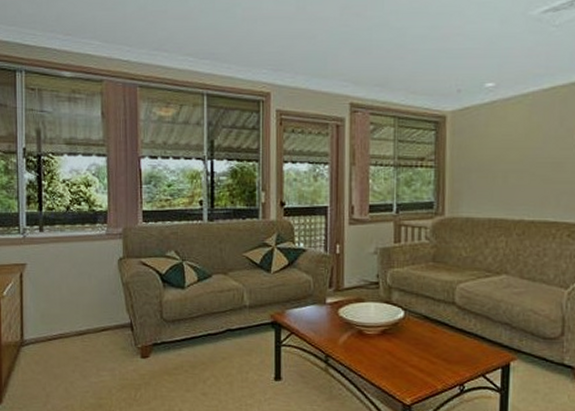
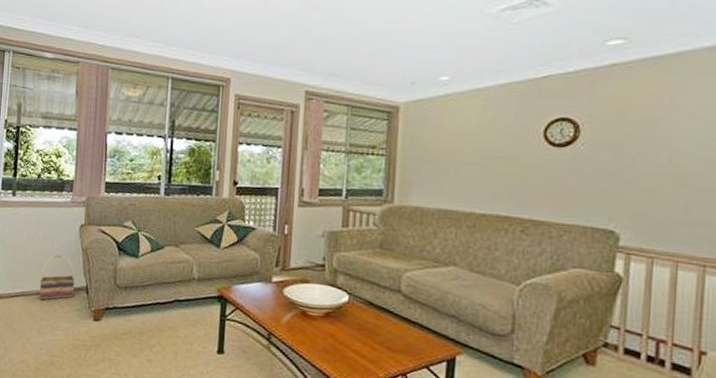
basket: none [78,292,117,341] -> present [39,255,75,300]

